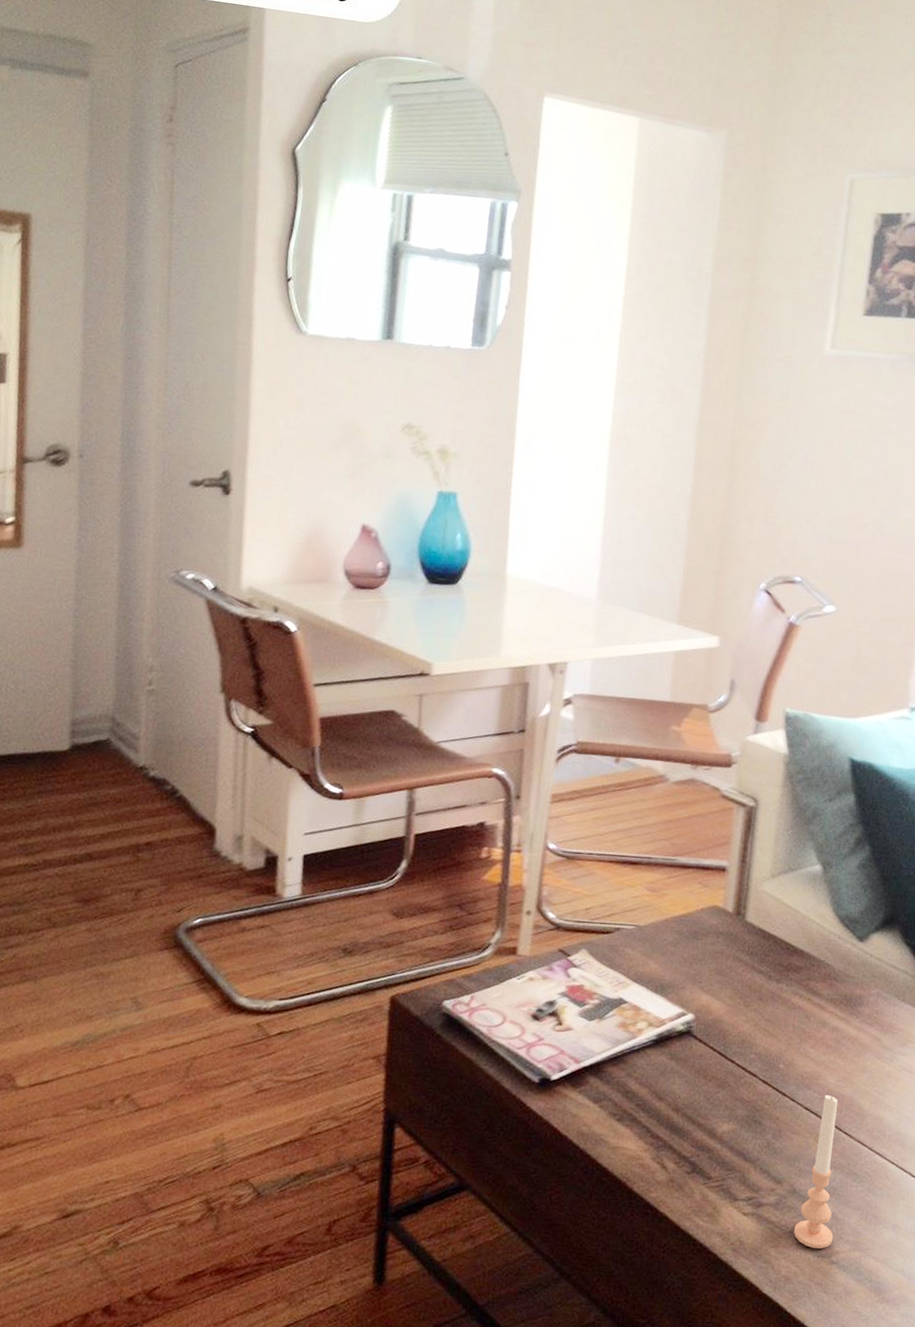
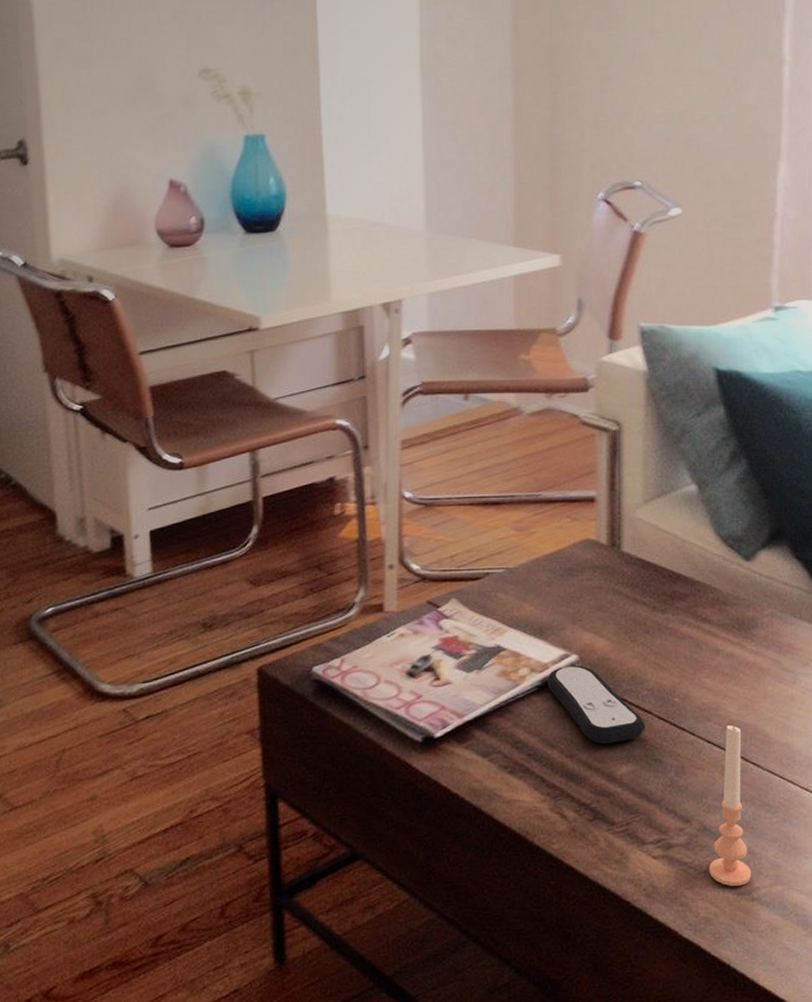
remote control: none [662,1023,750,1102] -> present [547,665,646,743]

